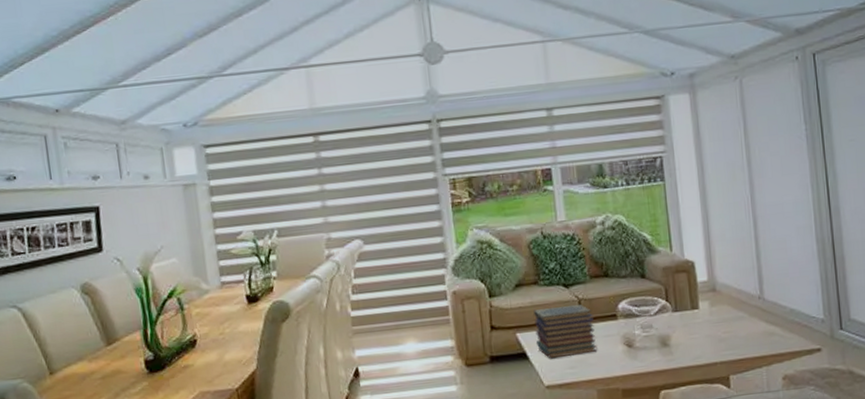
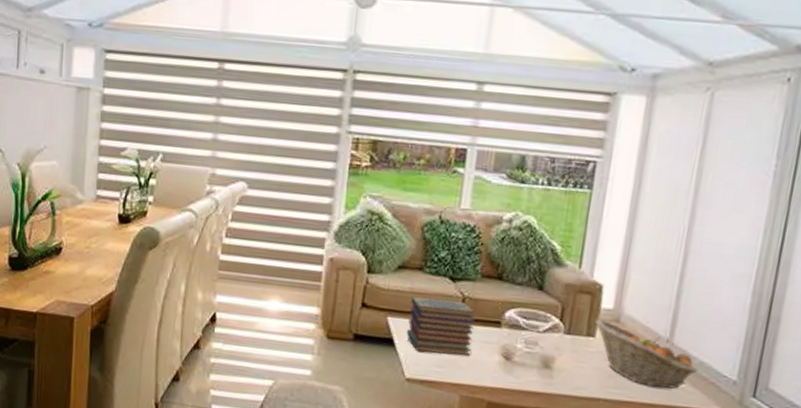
fruit basket: none [695,292,791,341] -> present [595,319,699,390]

